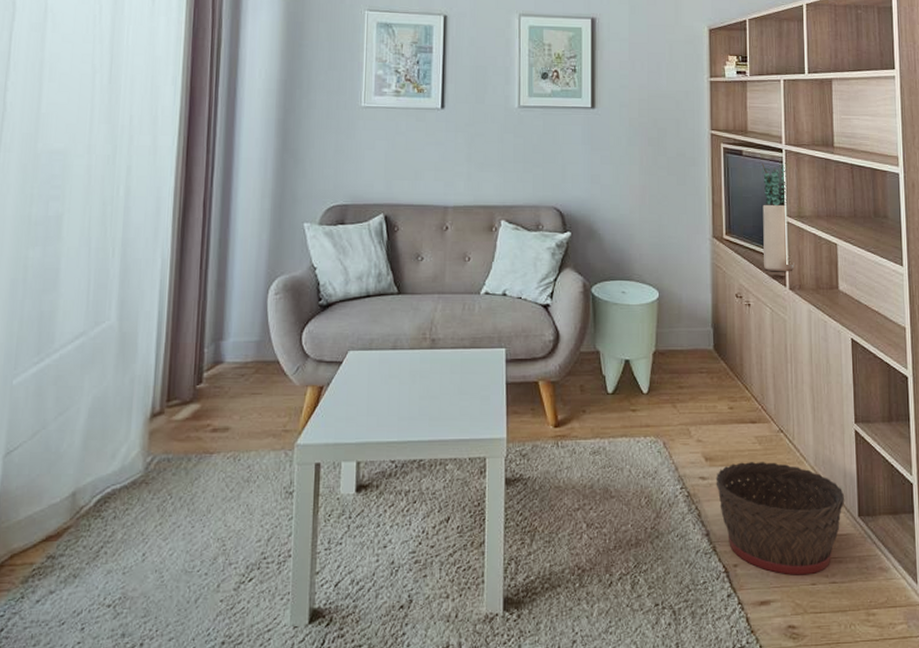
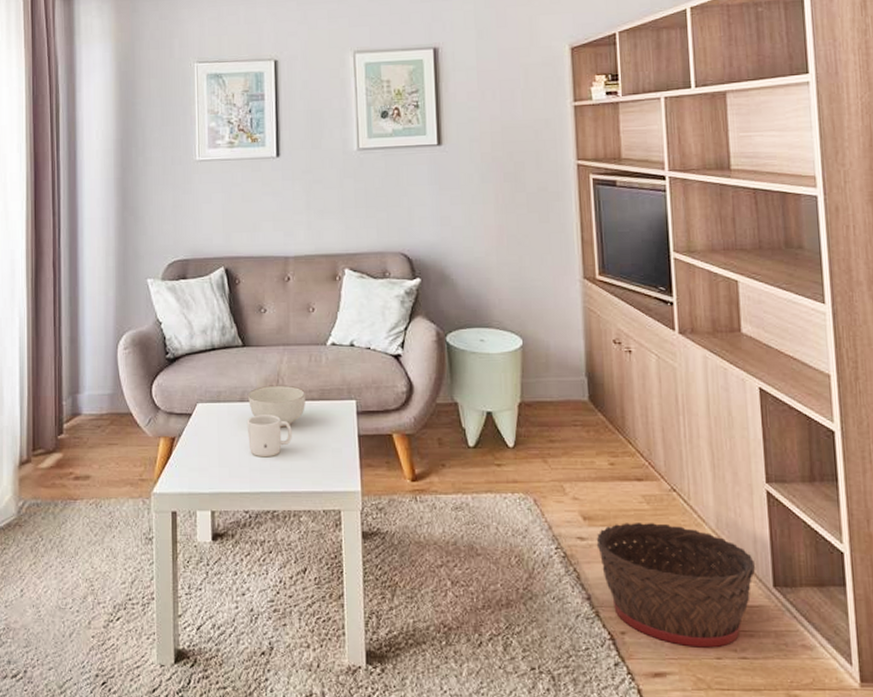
mug: none [397,363,442,406] -> present [246,415,292,458]
bowl: none [400,333,458,376] -> present [247,385,306,428]
vase: present [762,163,794,272] -> none [640,191,685,315]

